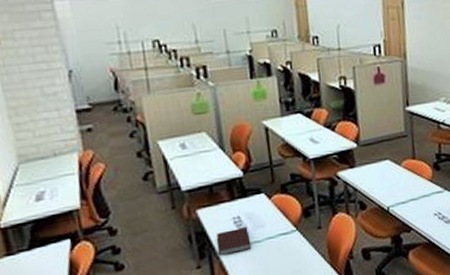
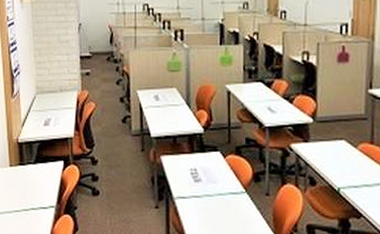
notebook: present [217,227,252,256] -> none [174,179,203,202]

